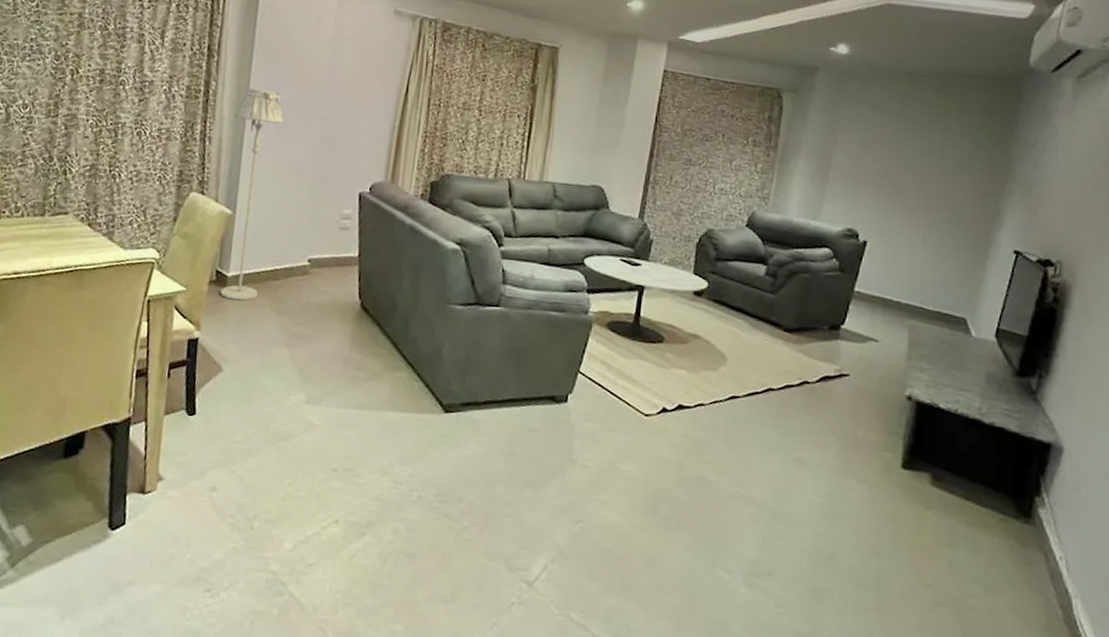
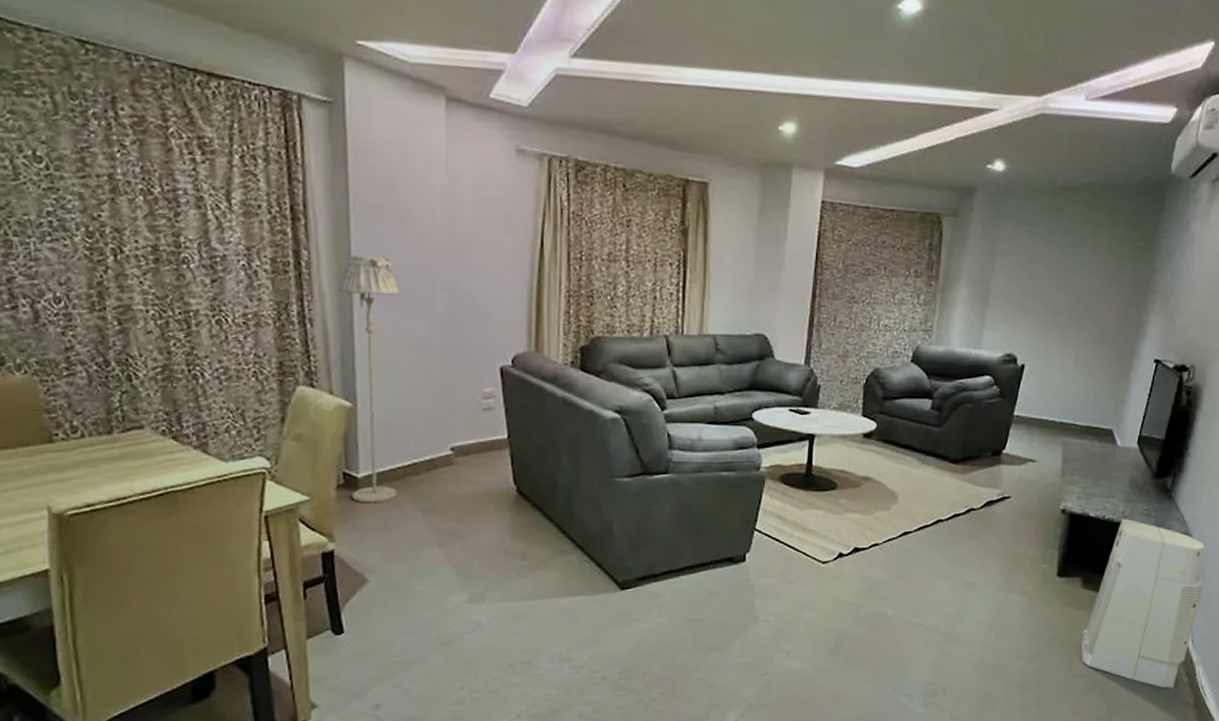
air purifier: none [930,415,1080,620] -> present [1081,518,1204,689]

